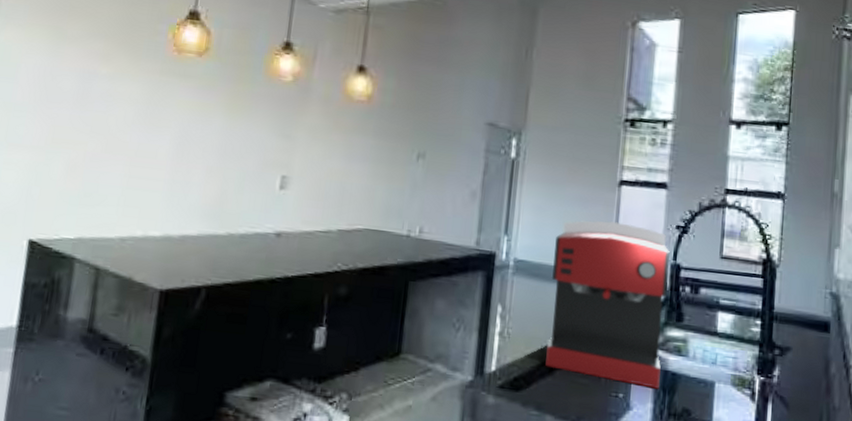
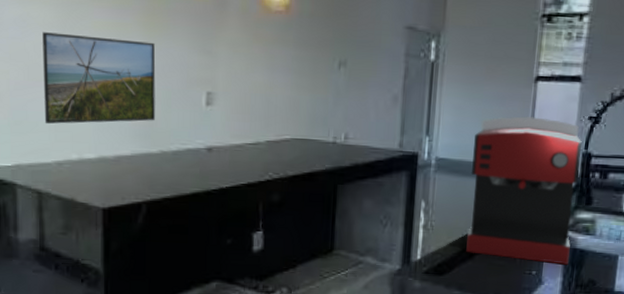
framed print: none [114,107,235,202] -> present [42,32,156,125]

